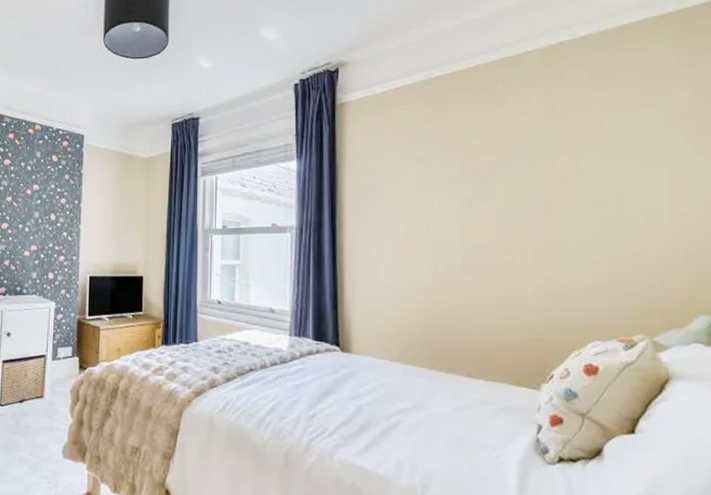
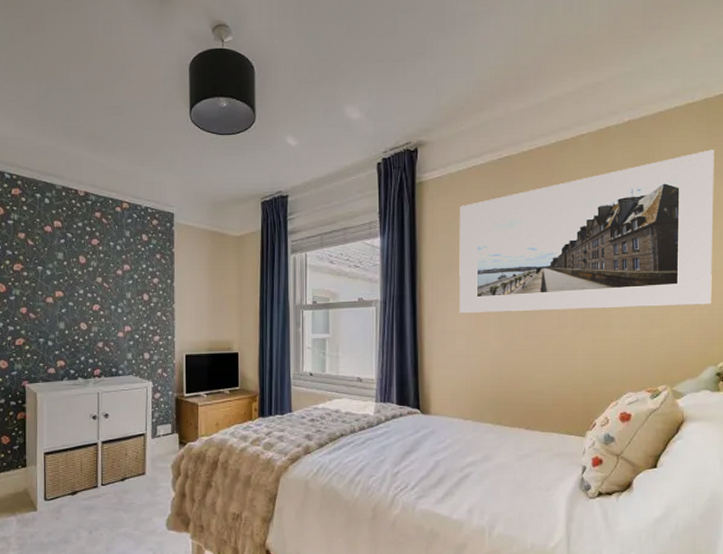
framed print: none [385,65,700,244] -> present [459,149,715,314]

